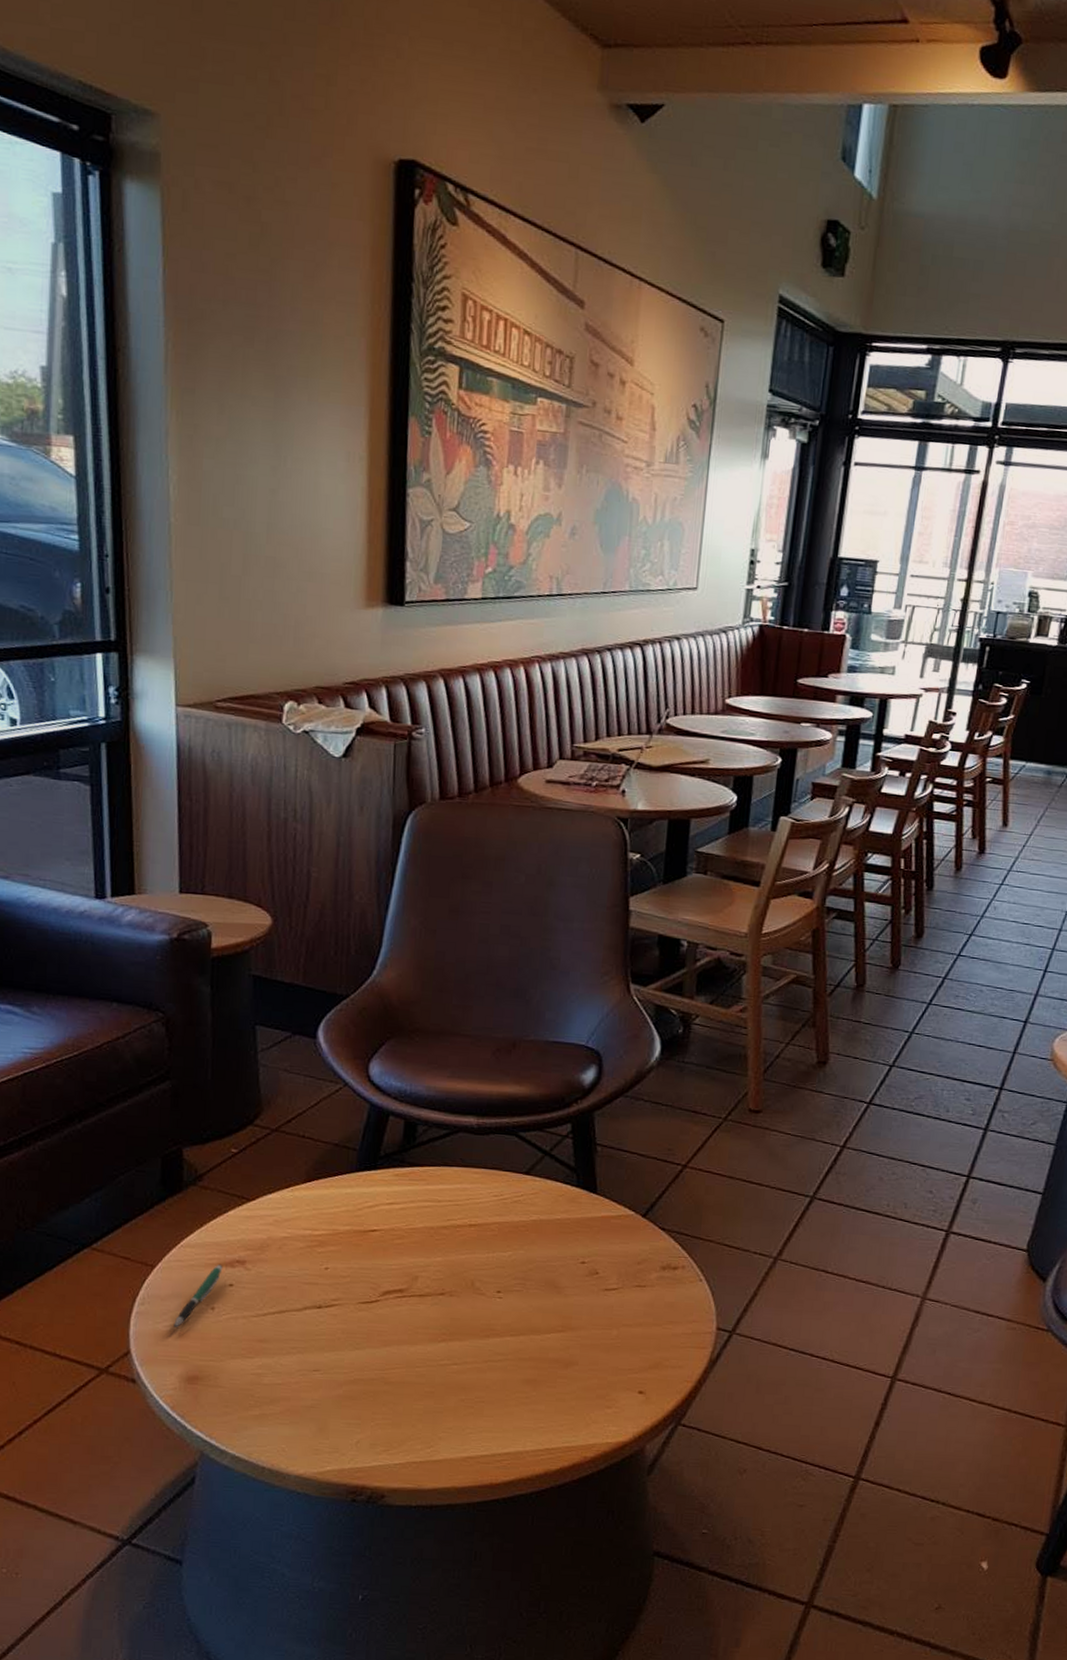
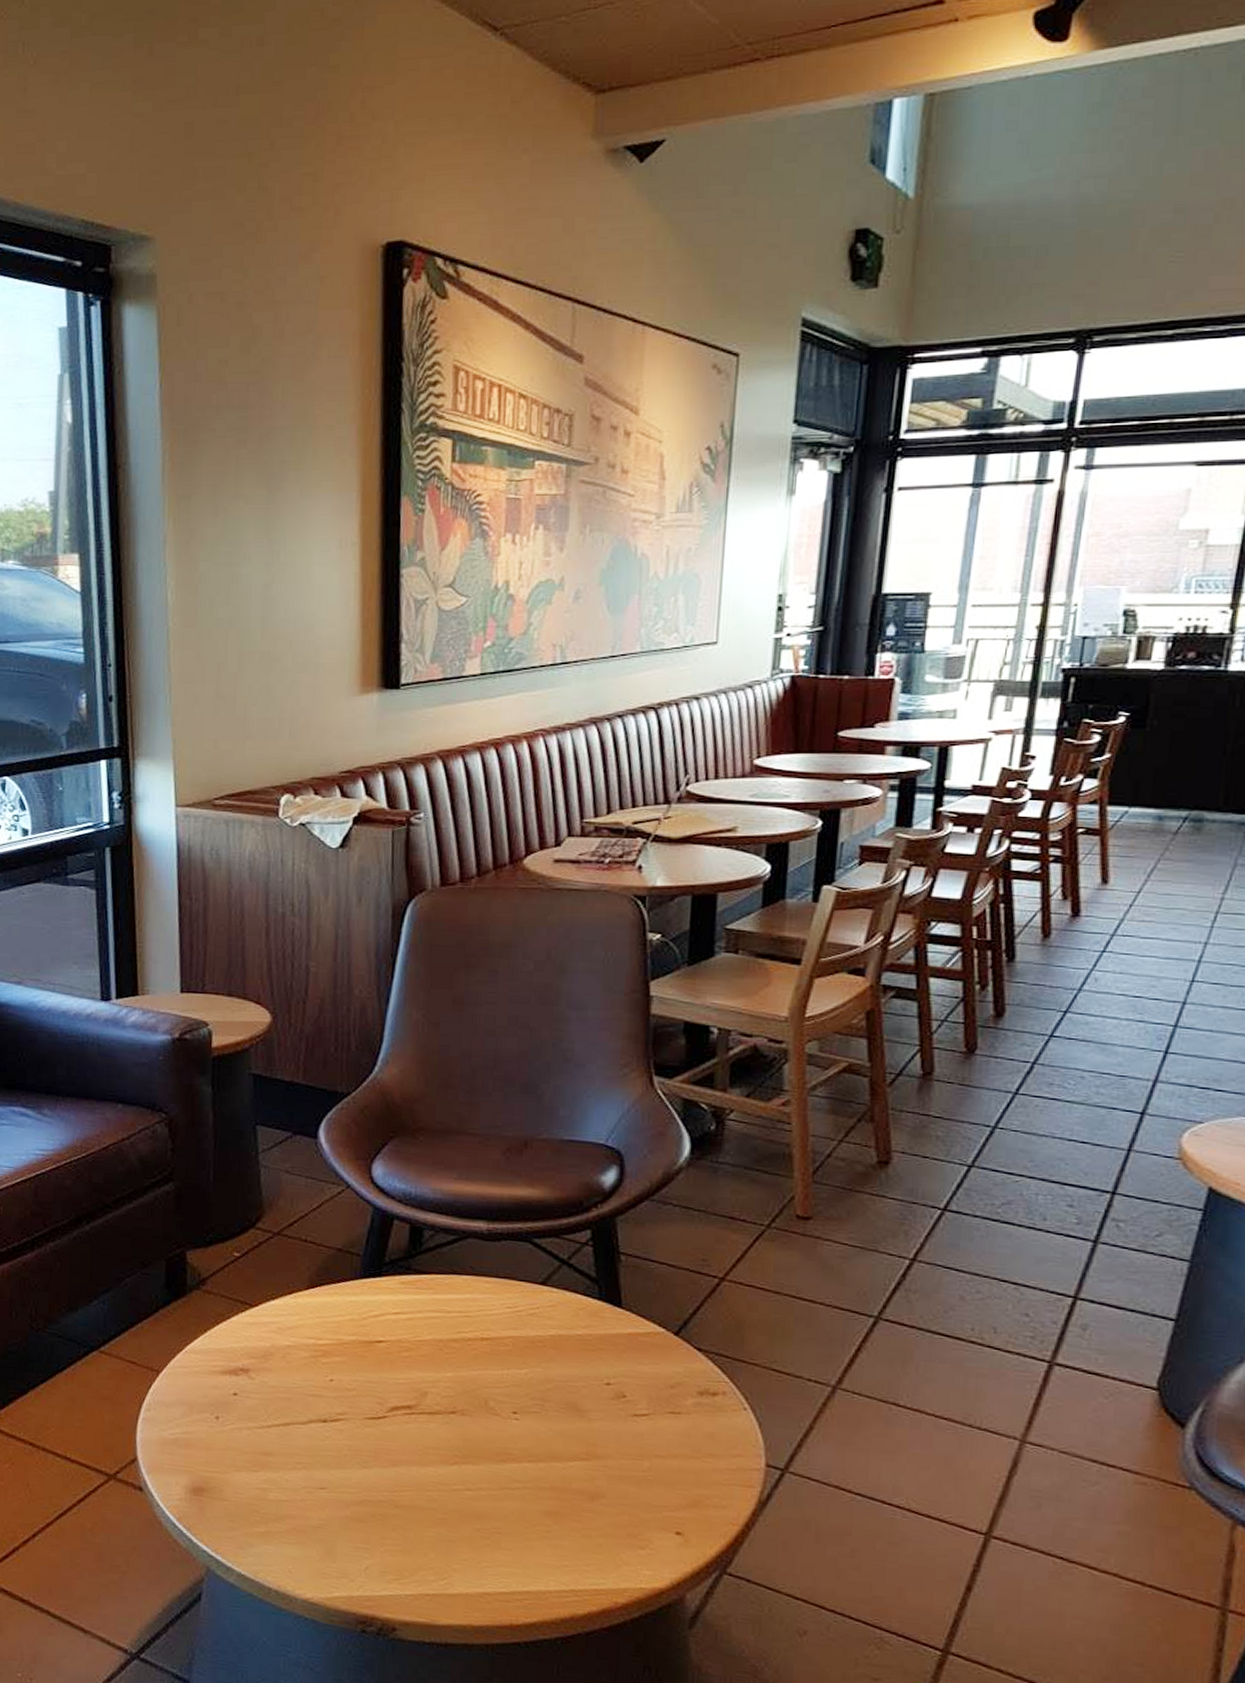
pen: present [174,1264,223,1327] -> none [179,1371,227,1436]

